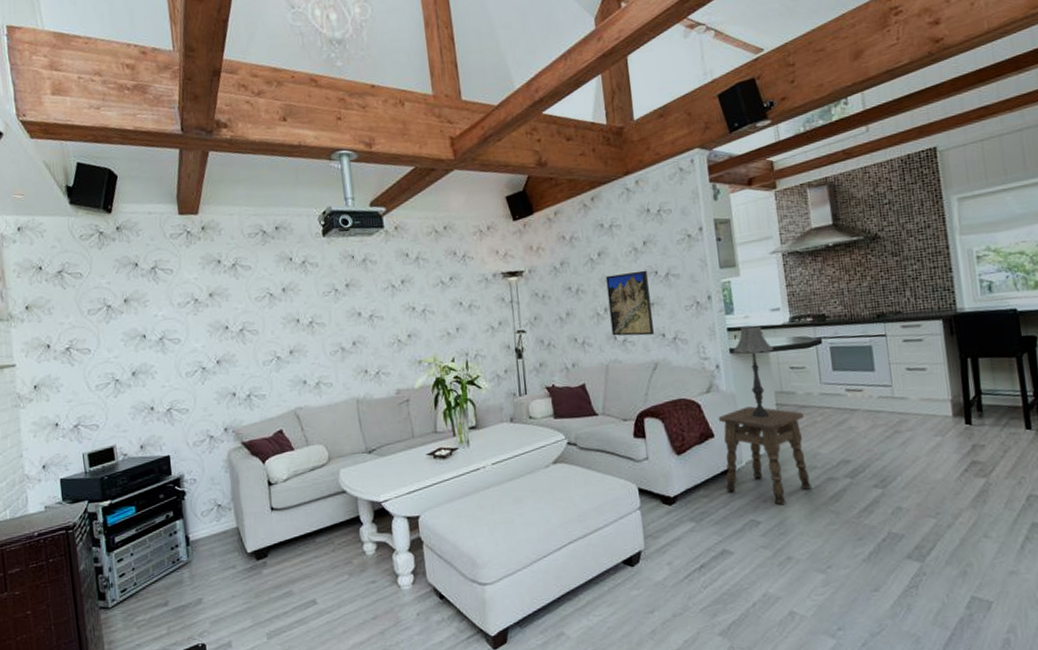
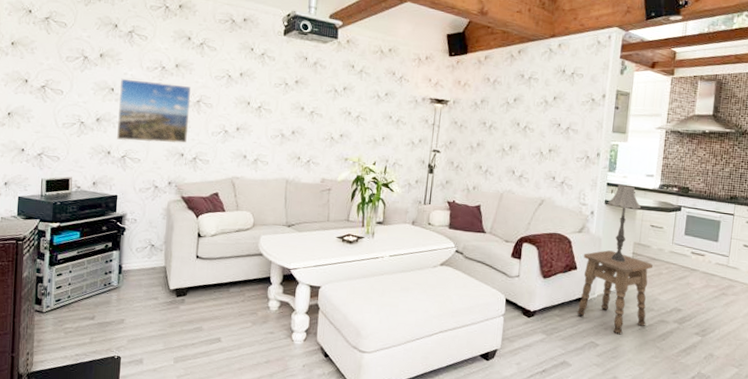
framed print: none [152,315,237,392] -> present [117,78,192,144]
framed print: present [605,270,654,336] -> none [511,119,553,176]

